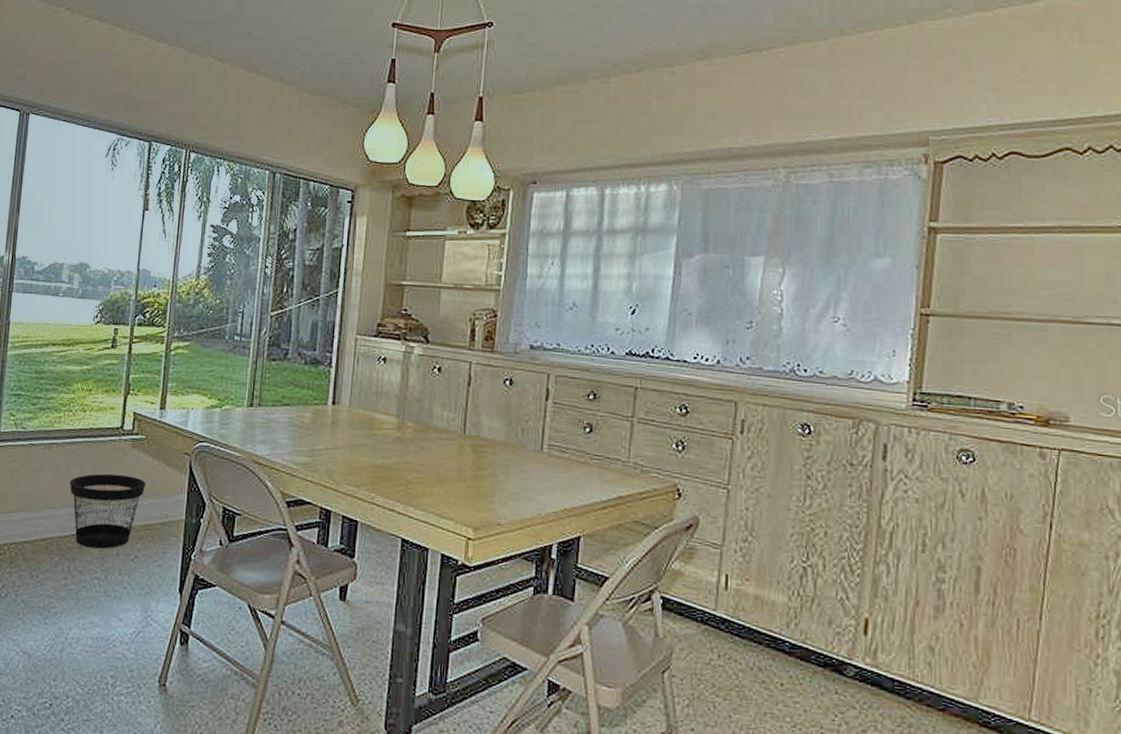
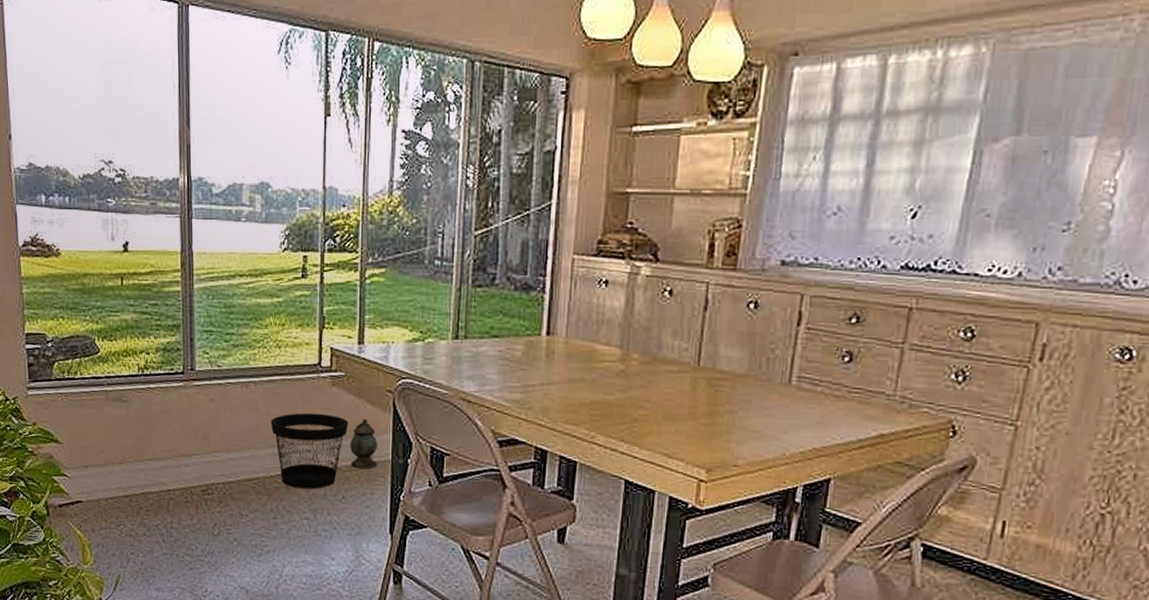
lantern: none [145,480,173,529] -> present [350,419,378,470]

